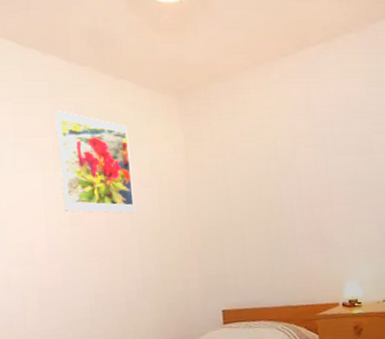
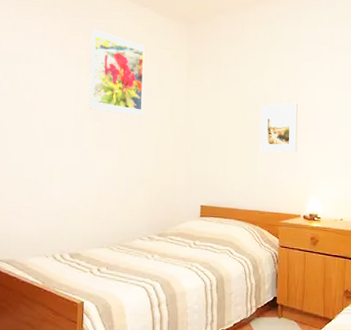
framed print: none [278,175,326,238] -> present [260,102,298,153]

